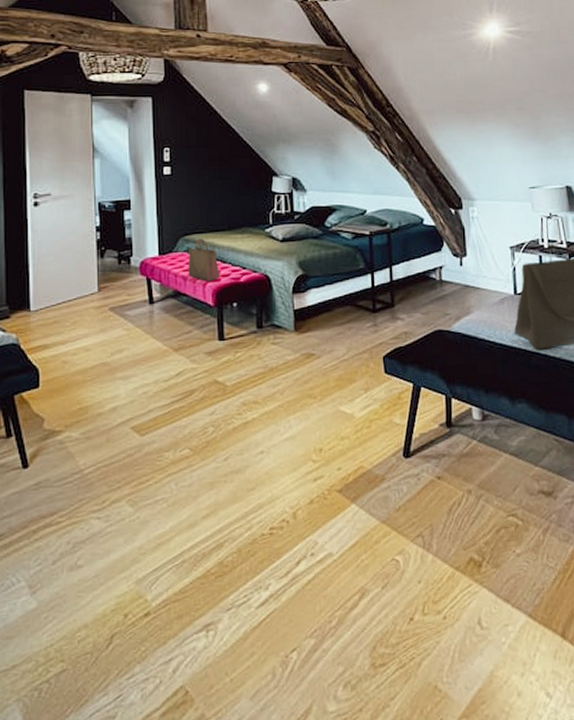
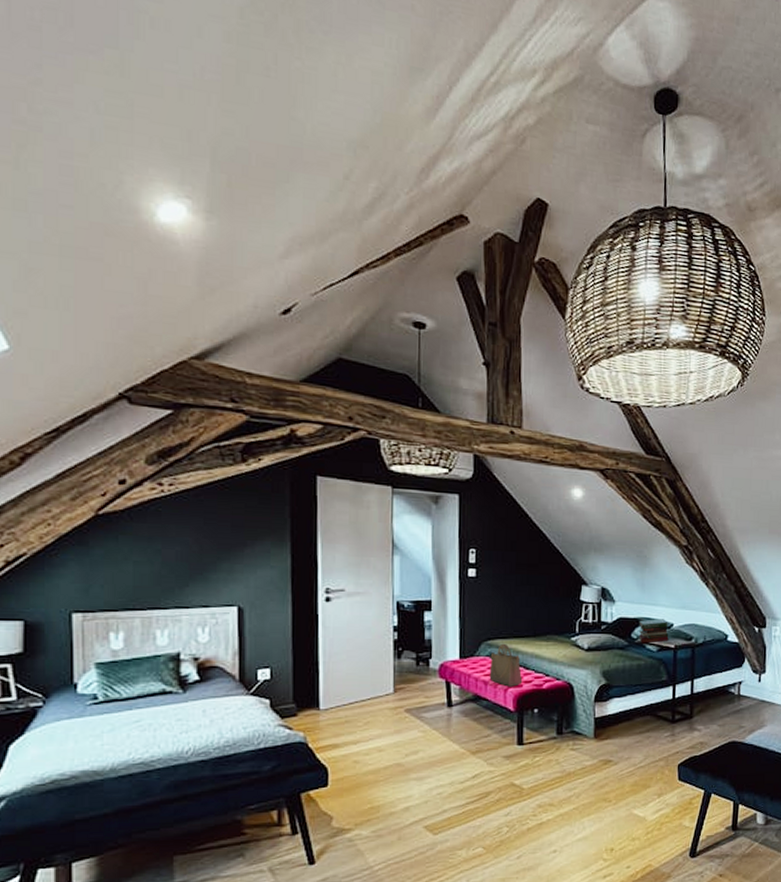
books: none [331,205,363,232] -> present [639,619,669,644]

